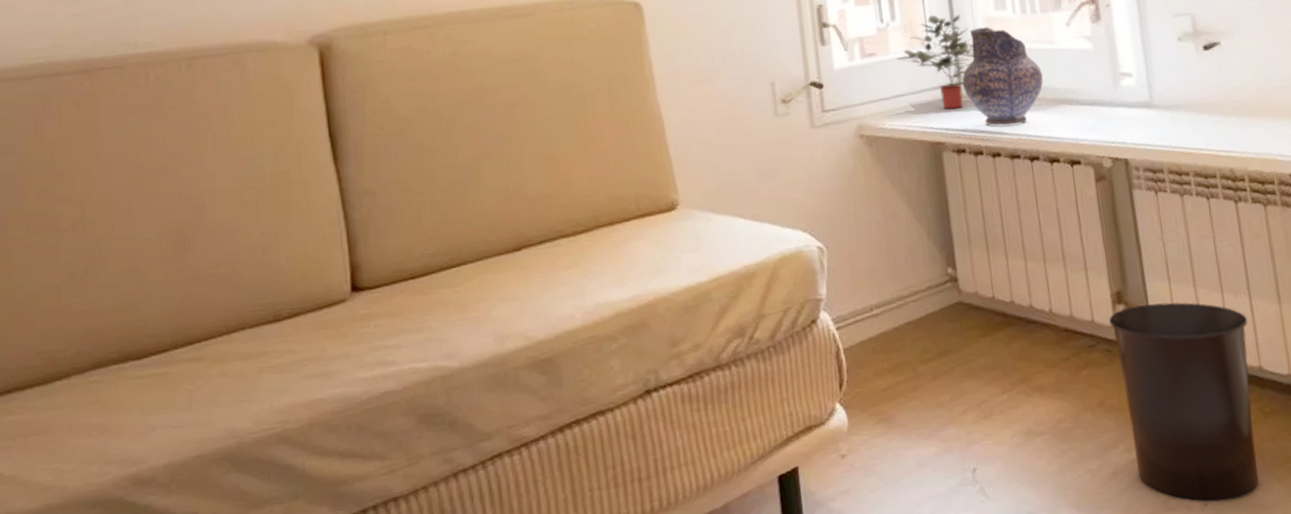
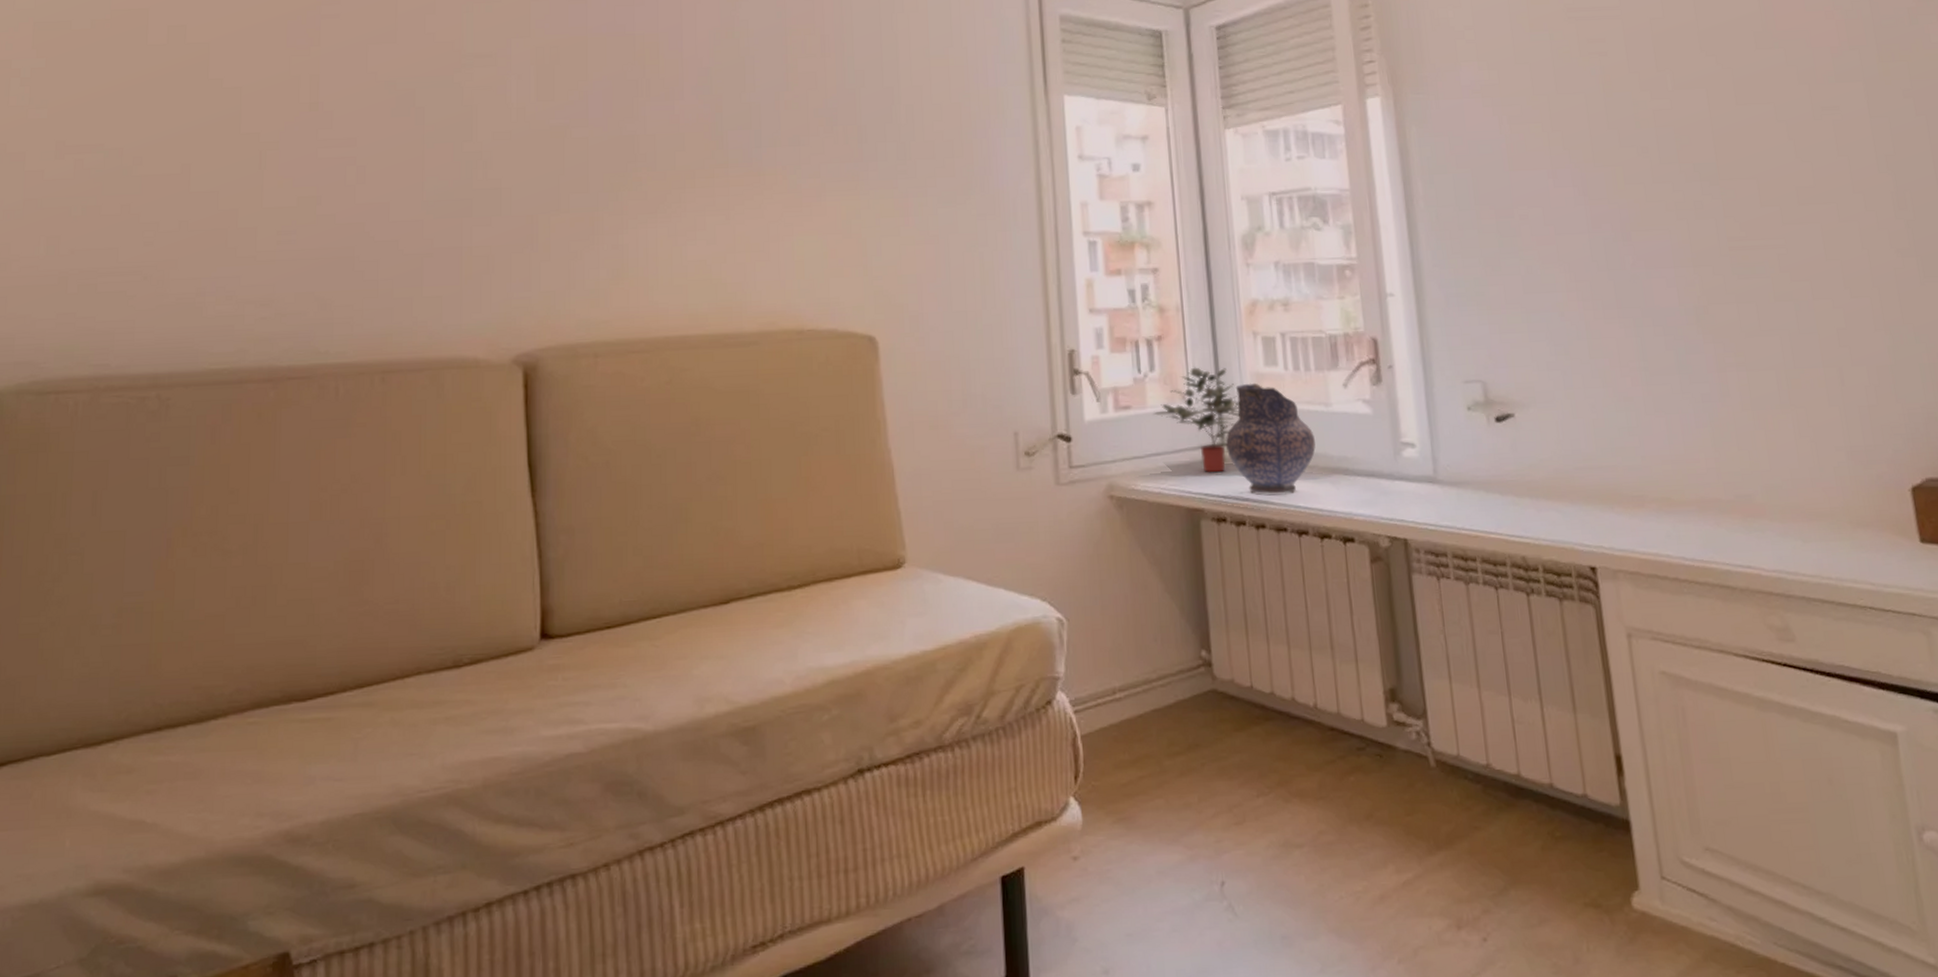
waste bin: present [1108,302,1260,500] -> none [1380,704,1548,936]

